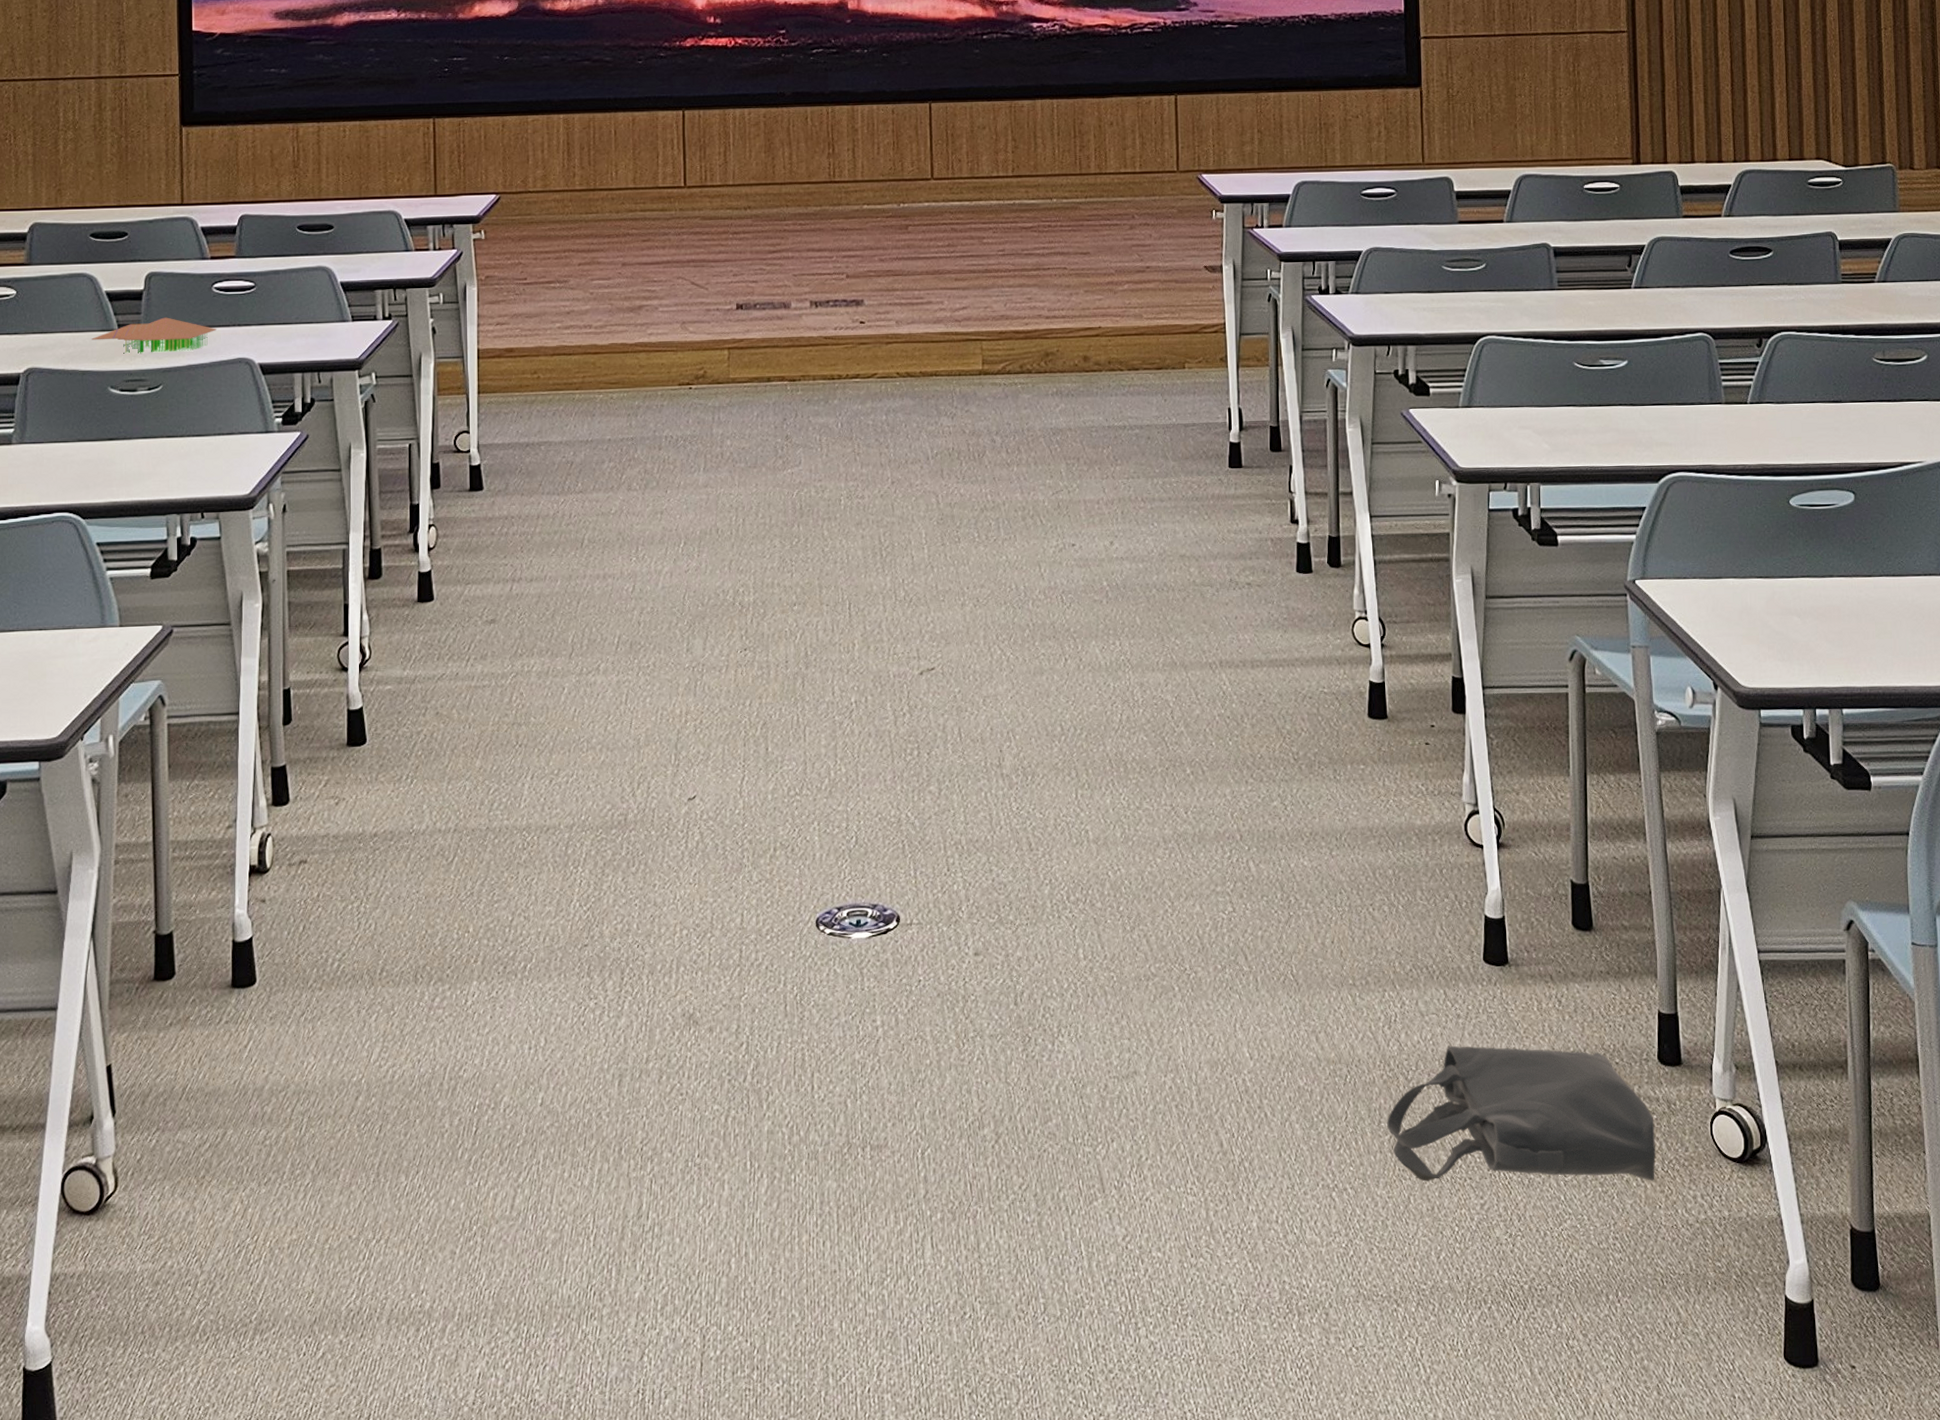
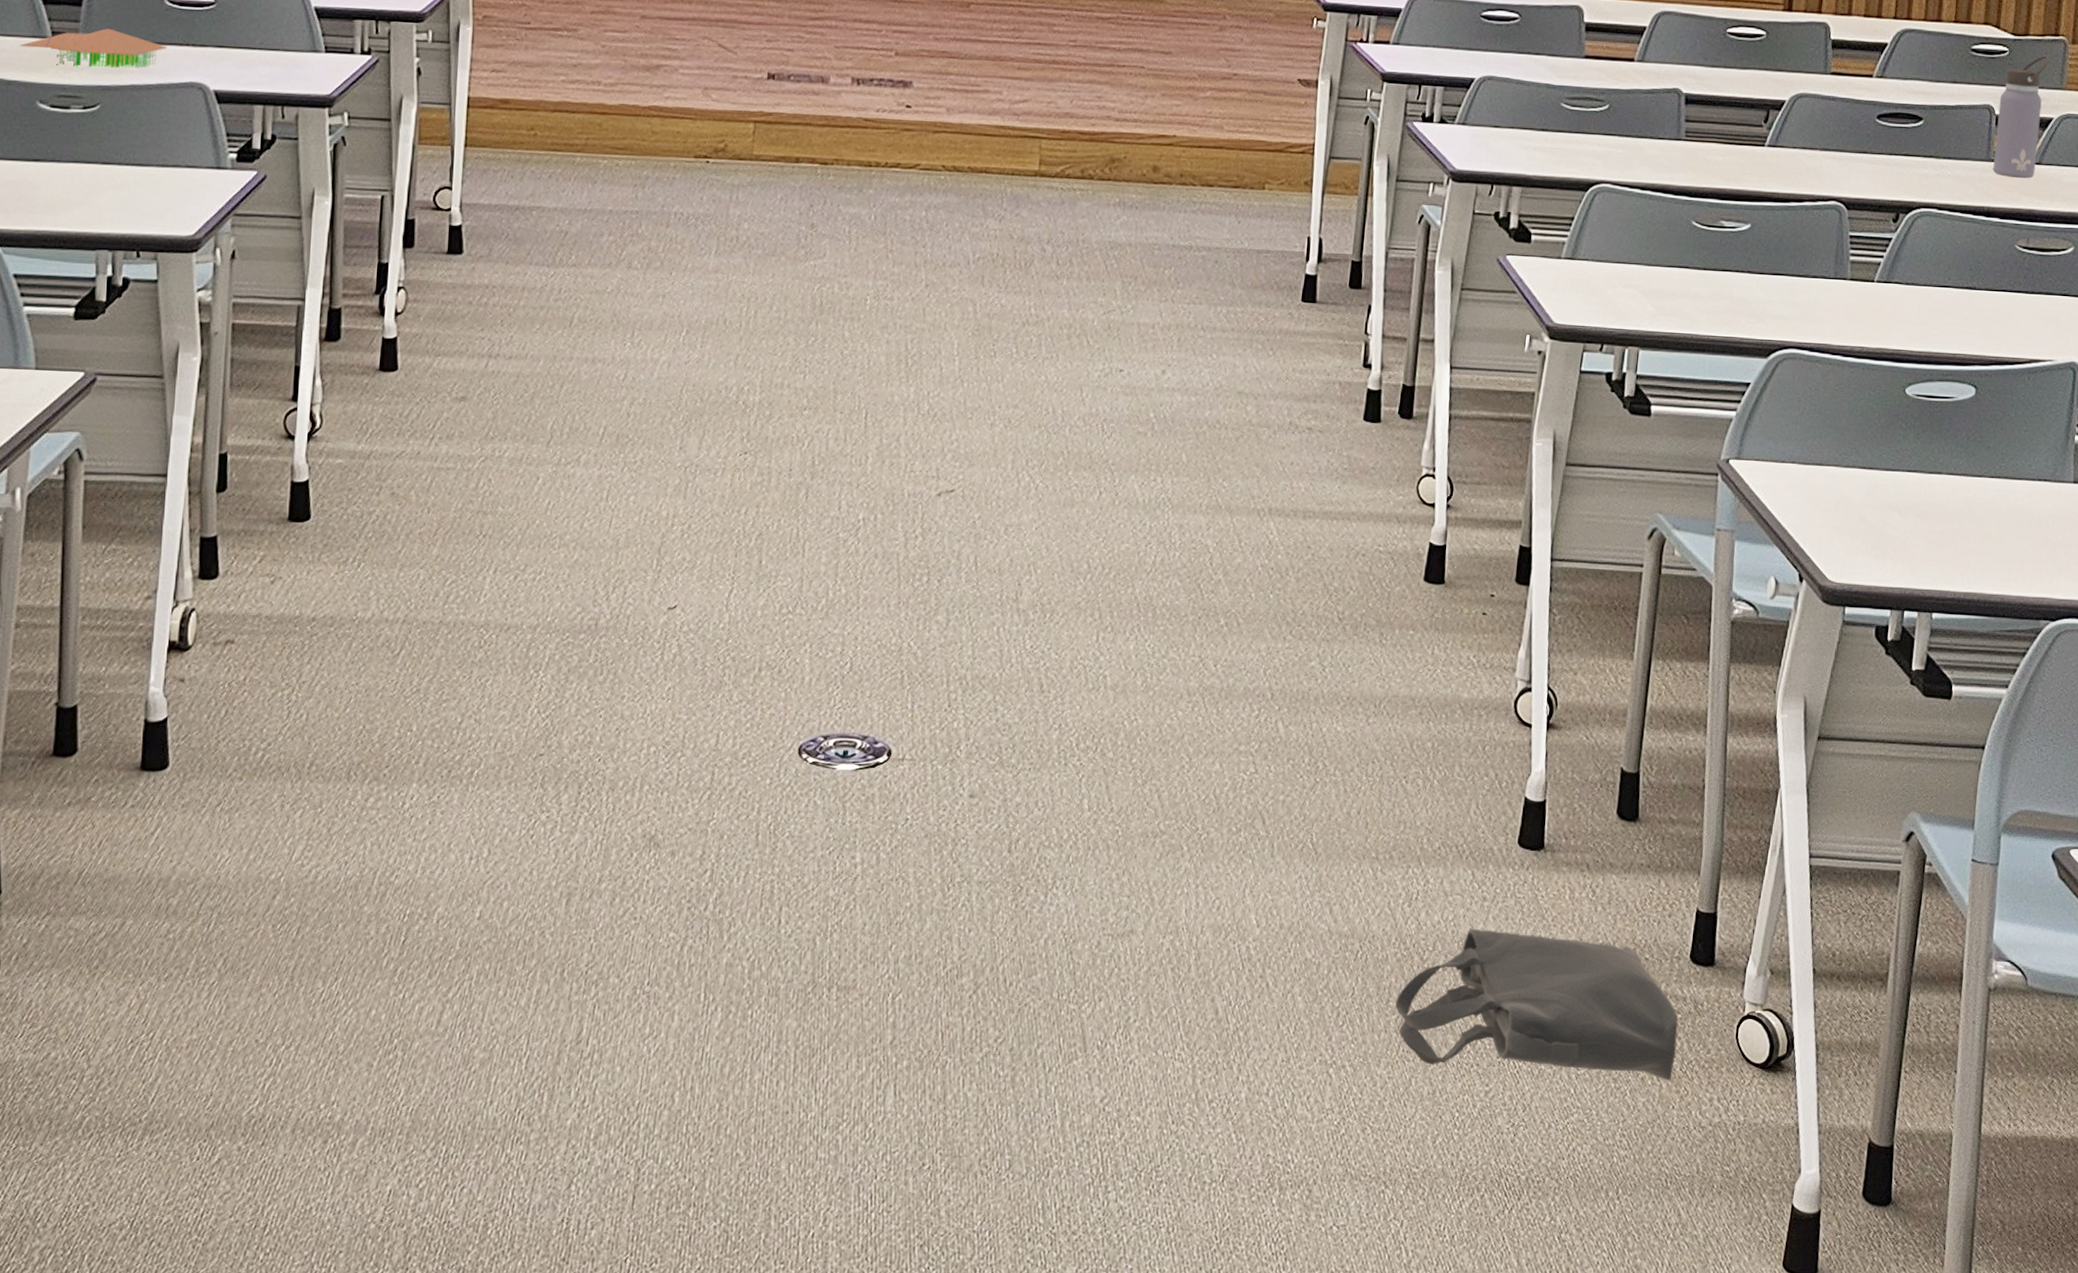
water bottle: none [1840,182,1882,297] -> present [1993,55,2050,179]

